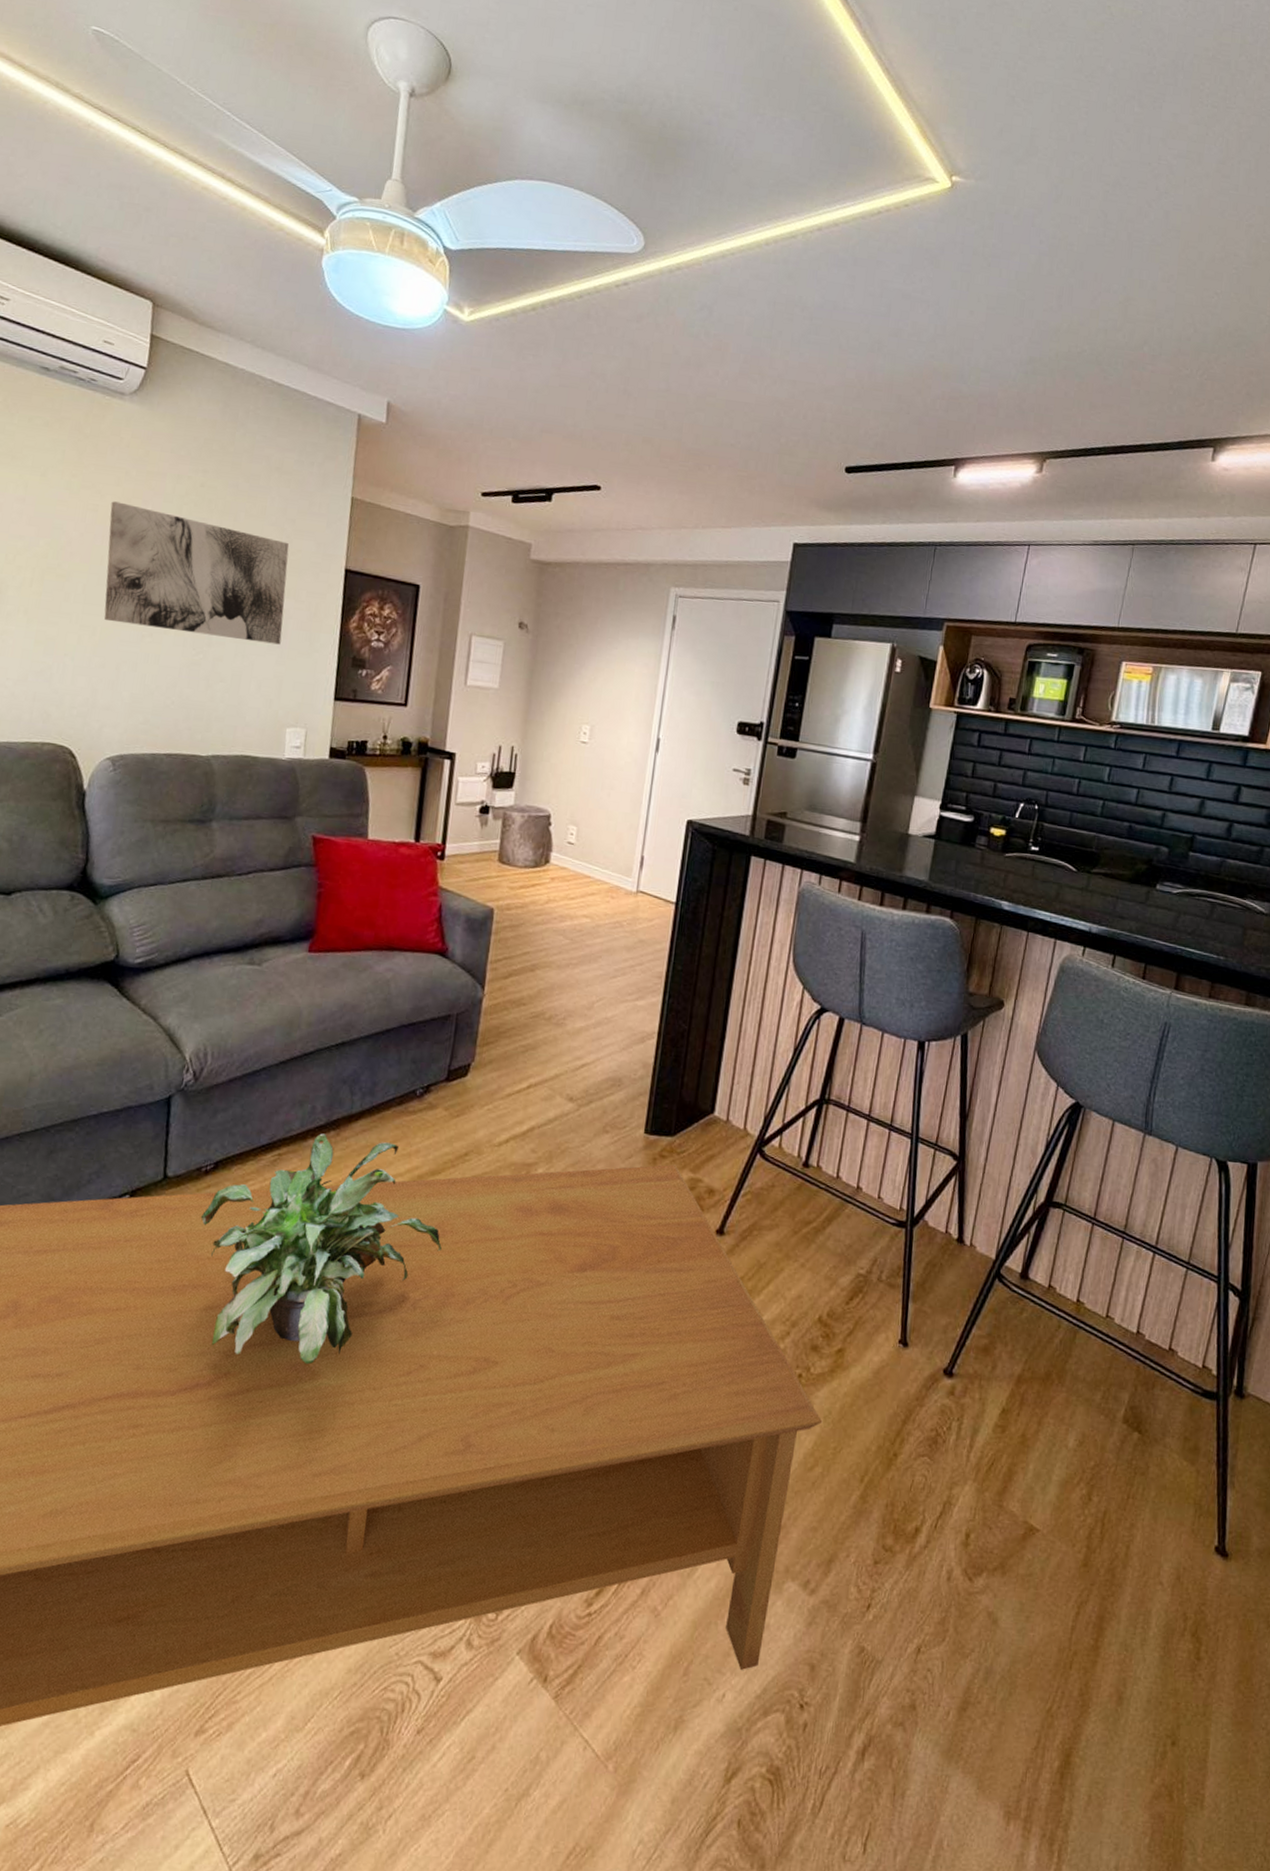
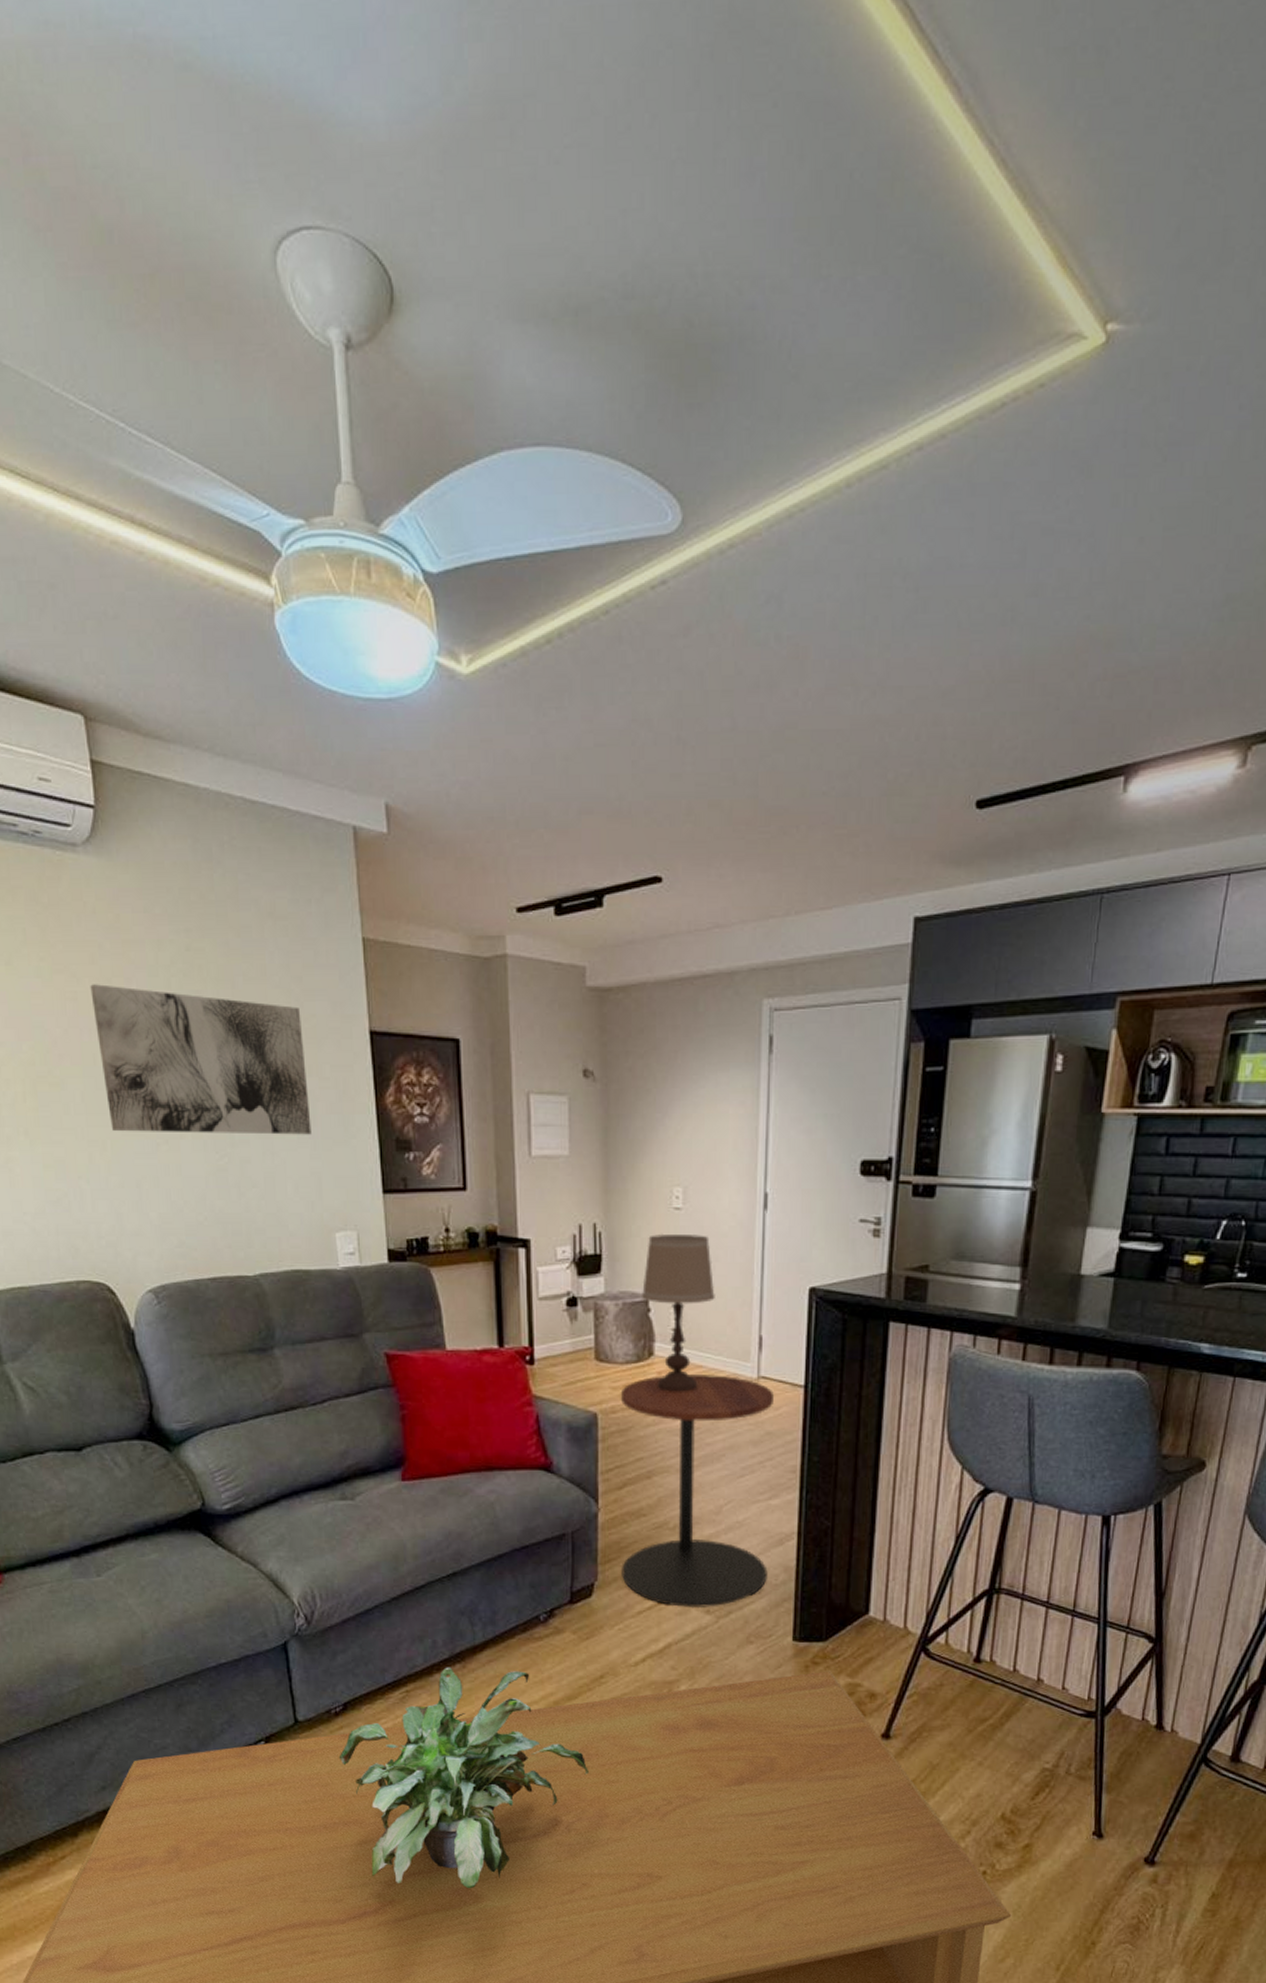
side table: none [497,881,650,1096] -> present [620,1374,775,1609]
table lamp: none [544,761,608,898] -> present [641,1233,715,1392]

